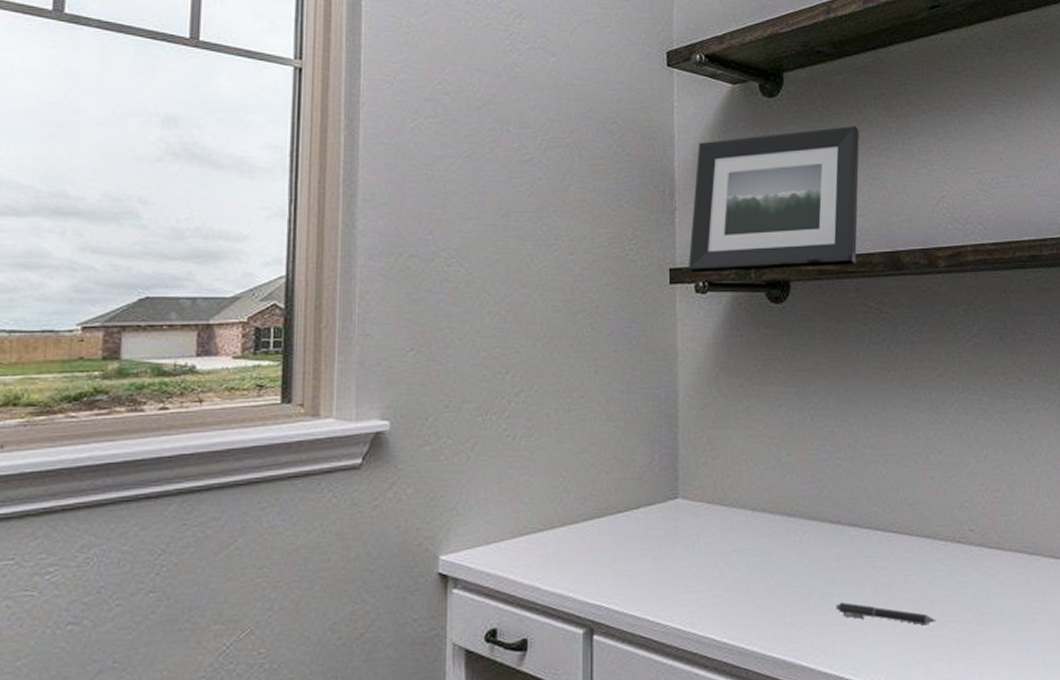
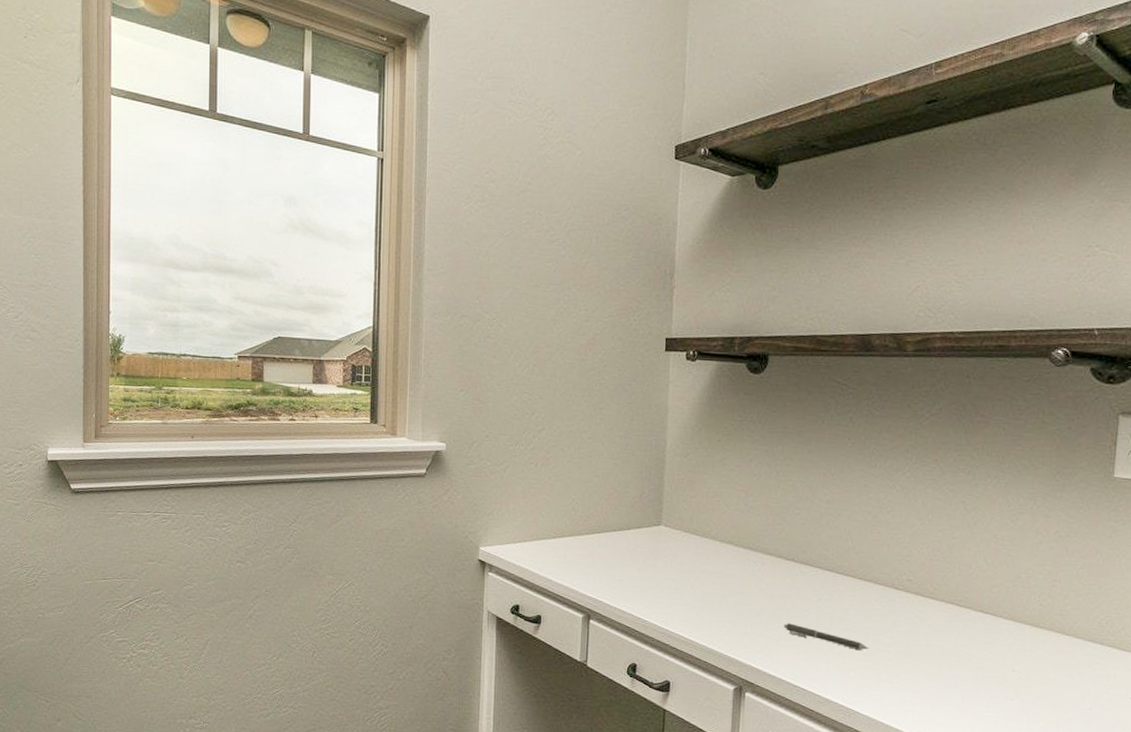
picture frame: present [687,126,860,273] -> none [681,217,844,345]

